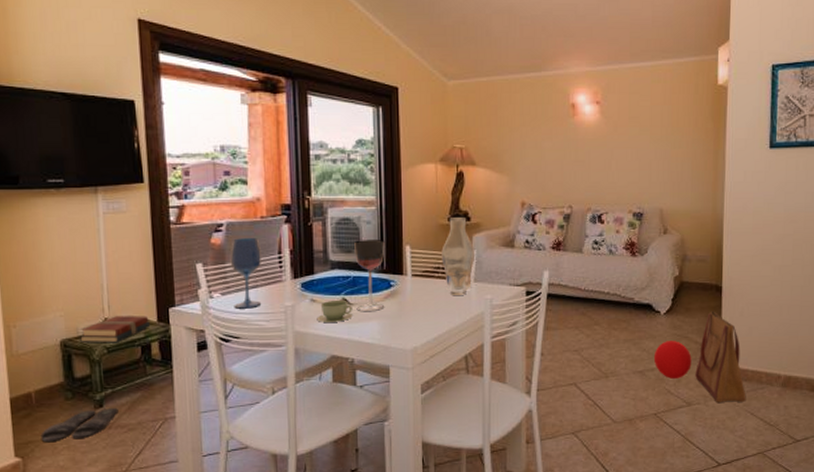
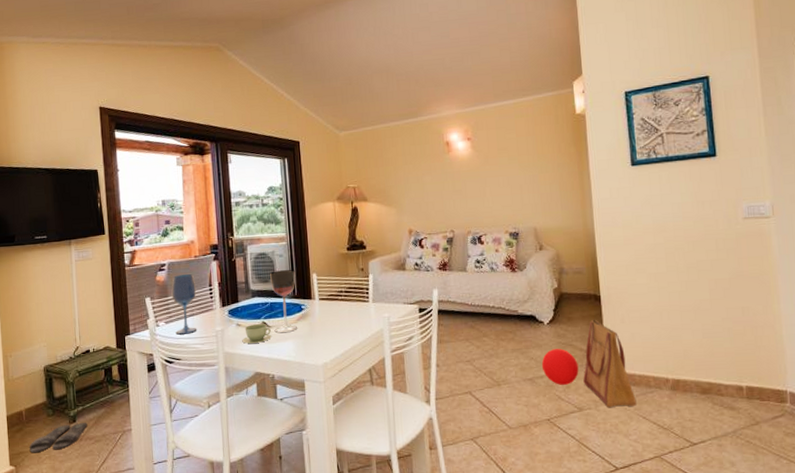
books: present [80,315,151,343] -> none [58,343,112,368]
vase: present [441,216,476,296] -> none [343,246,373,316]

